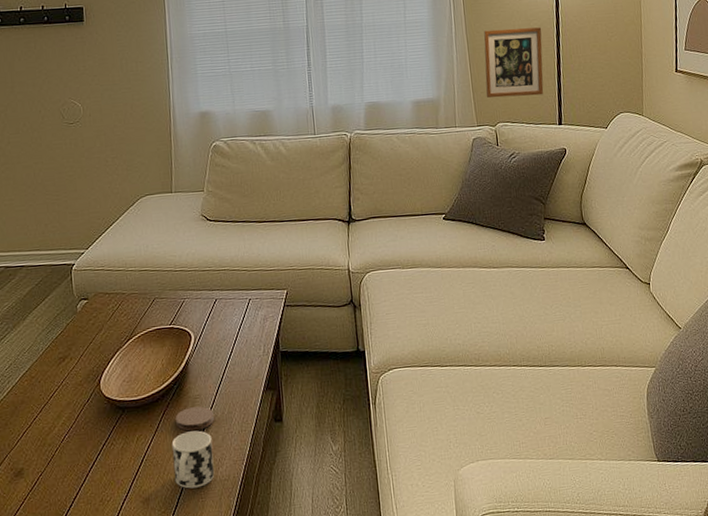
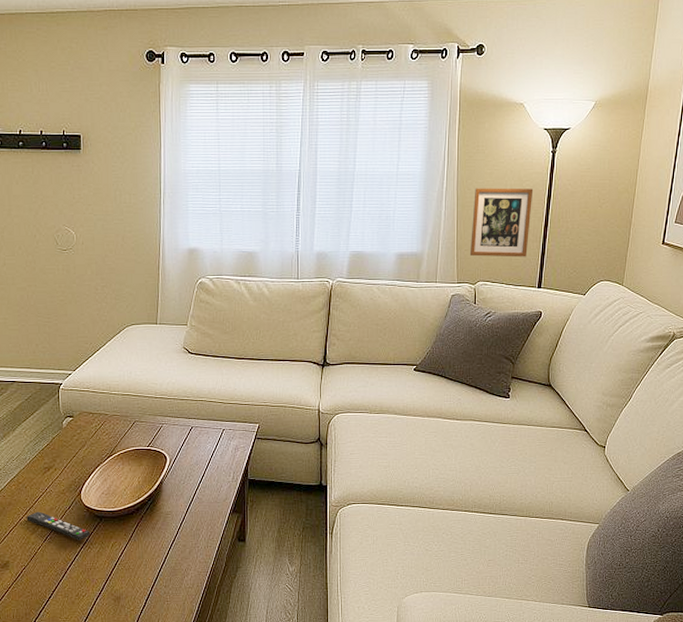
remote control: none [41,407,113,437] -> present [26,511,91,540]
cup: present [171,430,215,489] -> none [143,543,180,592]
coaster: present [176,406,215,431] -> none [148,522,184,543]

